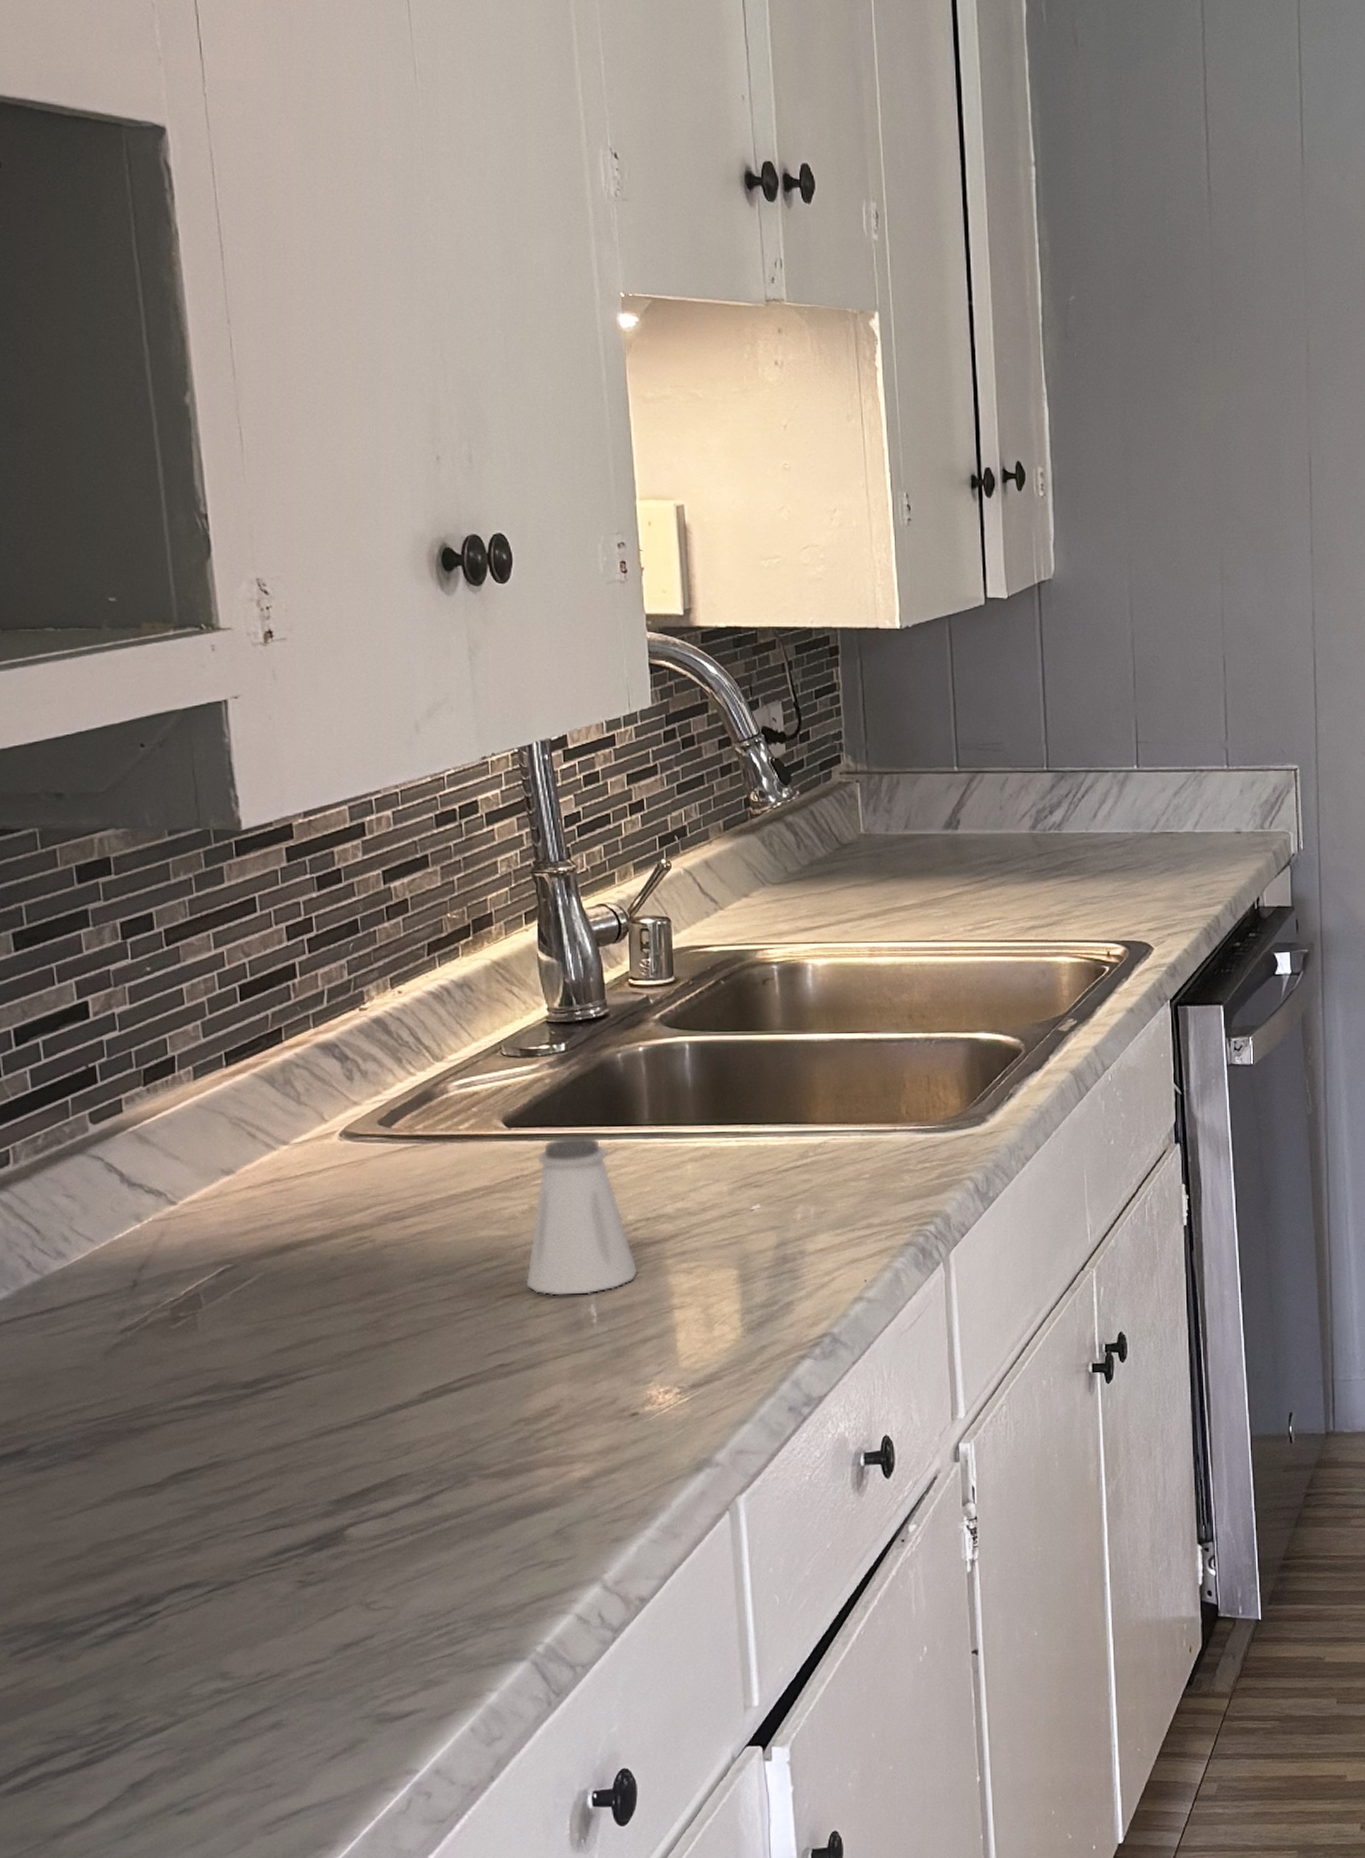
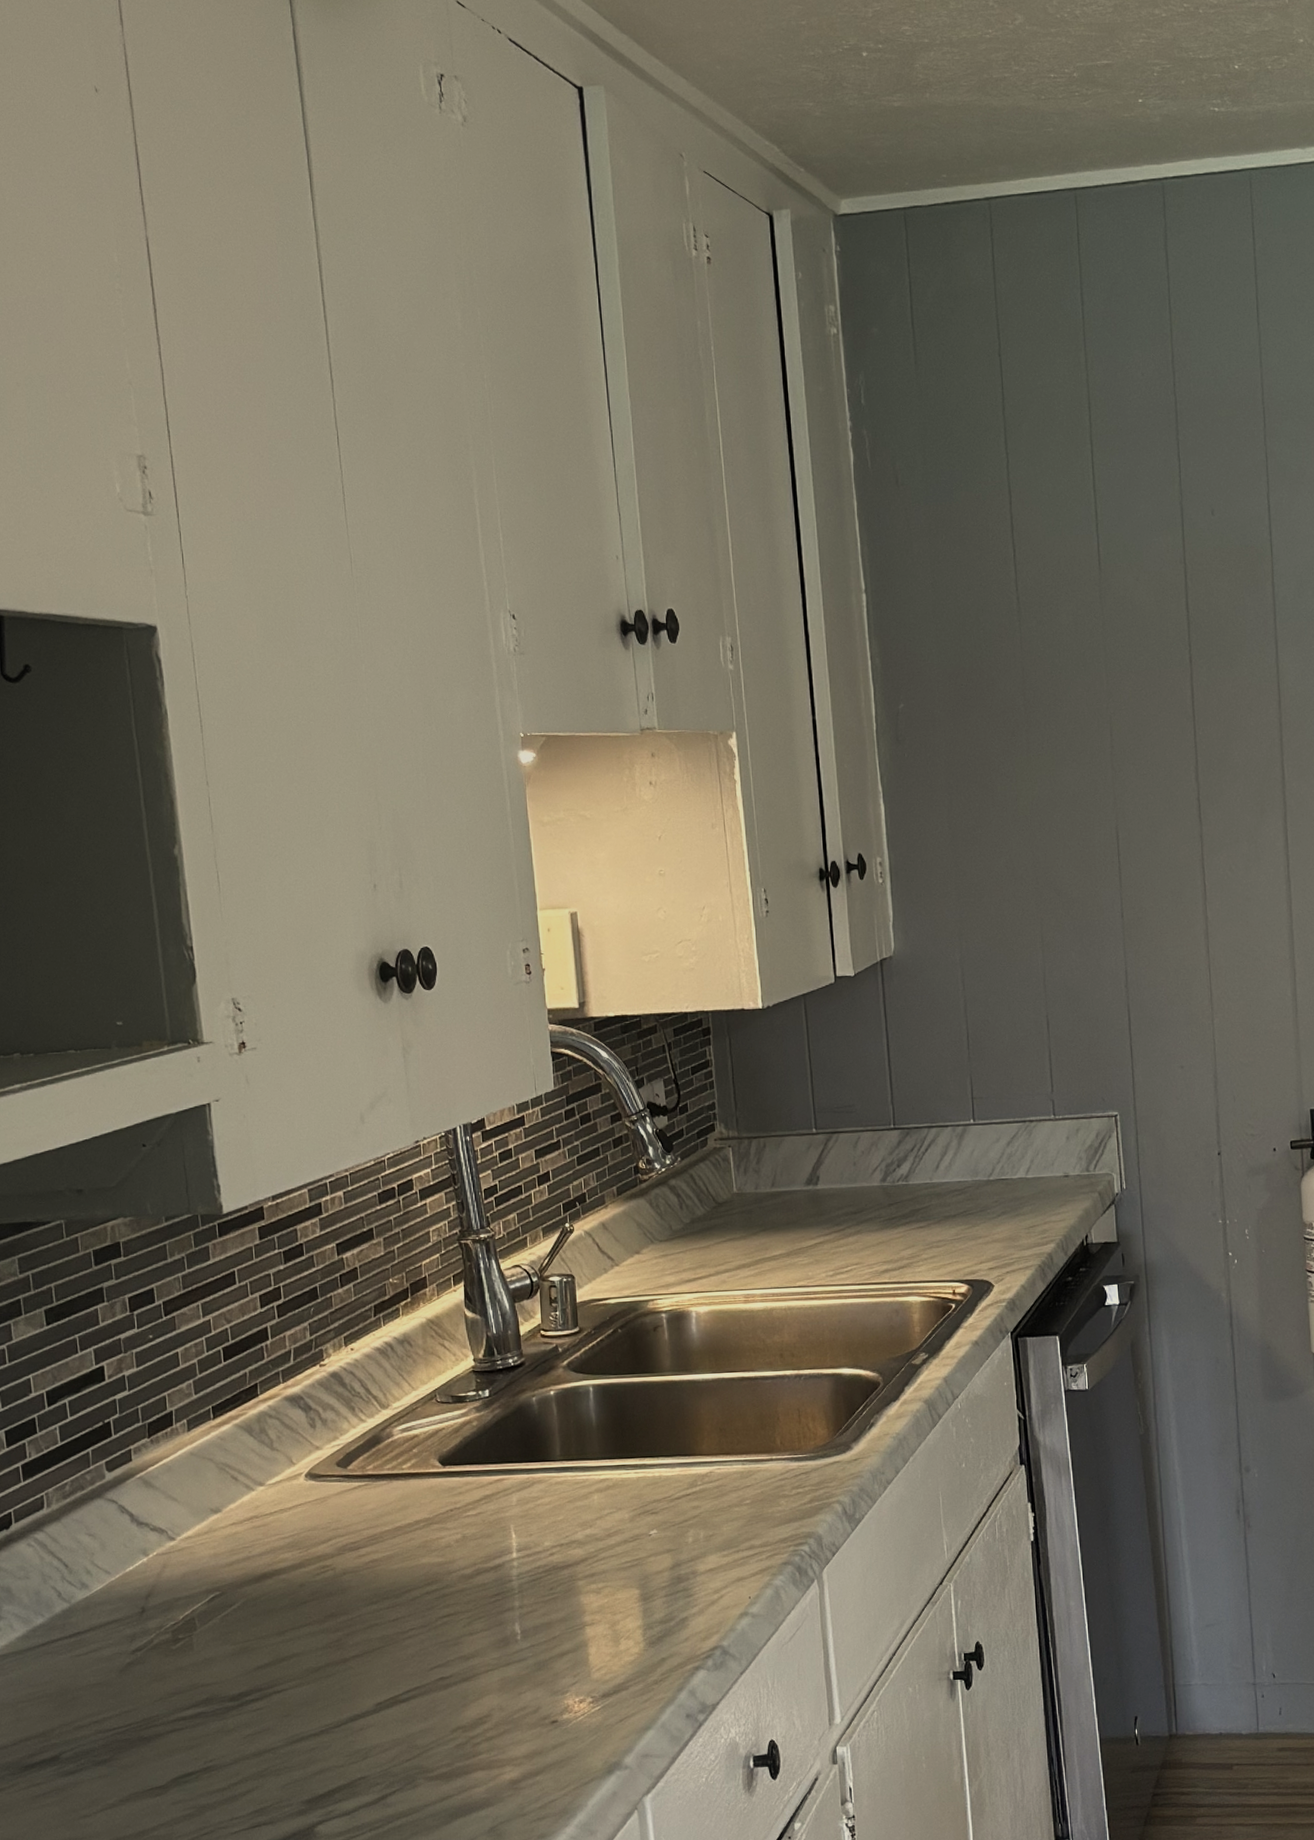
saltshaker: present [525,1135,639,1297] -> none [460,1471,555,1616]

